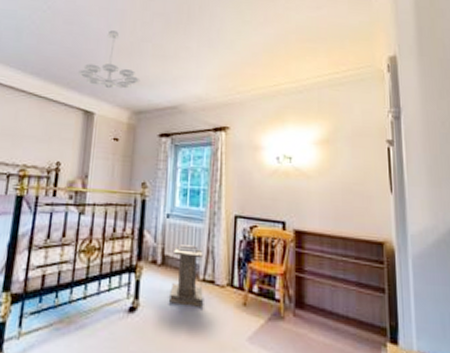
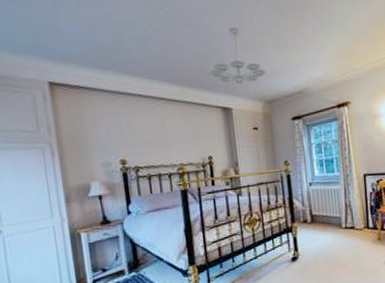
lectern: present [169,245,203,307] -> none [319,203,348,249]

